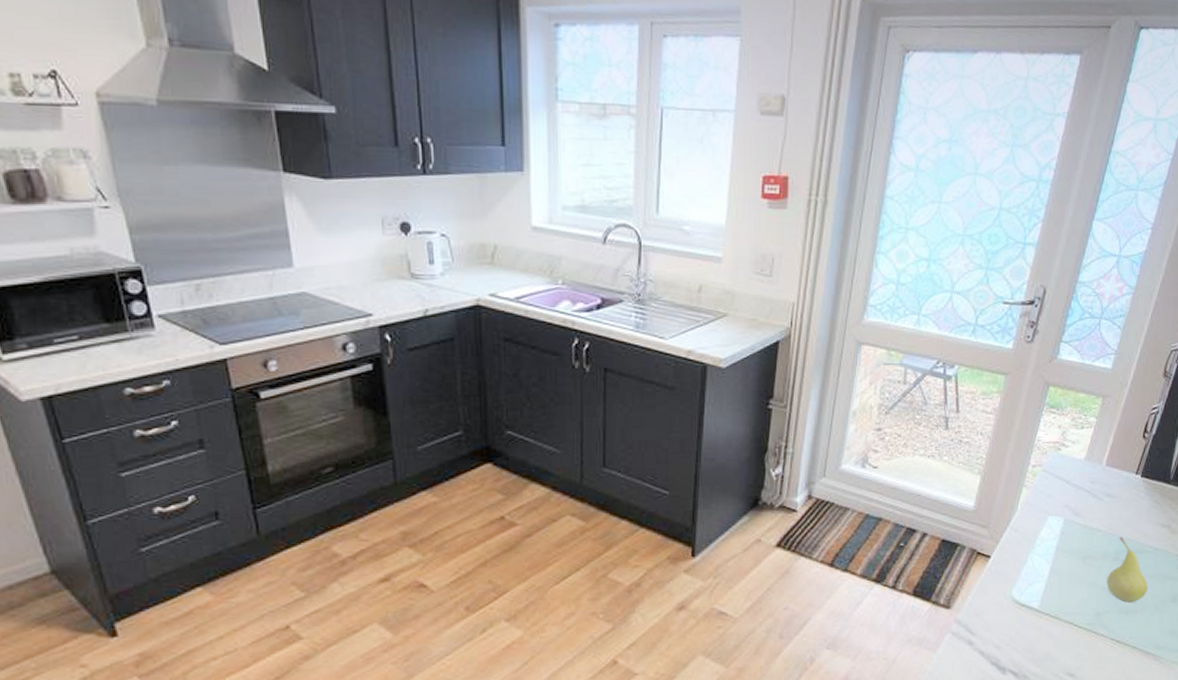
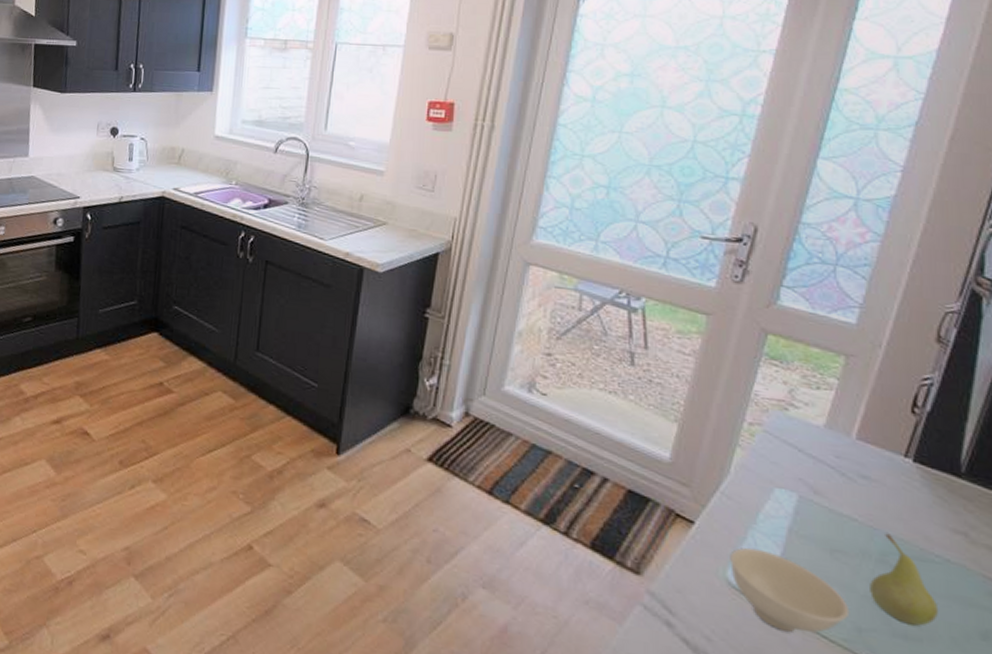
bowl: none [1015,568,1093,628] -> present [730,547,850,633]

